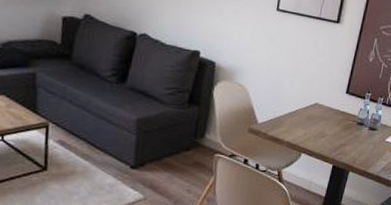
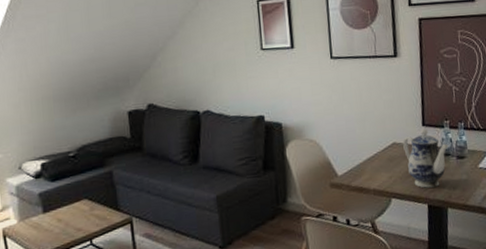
teapot: none [323,96,365,151] -> present [403,128,449,188]

